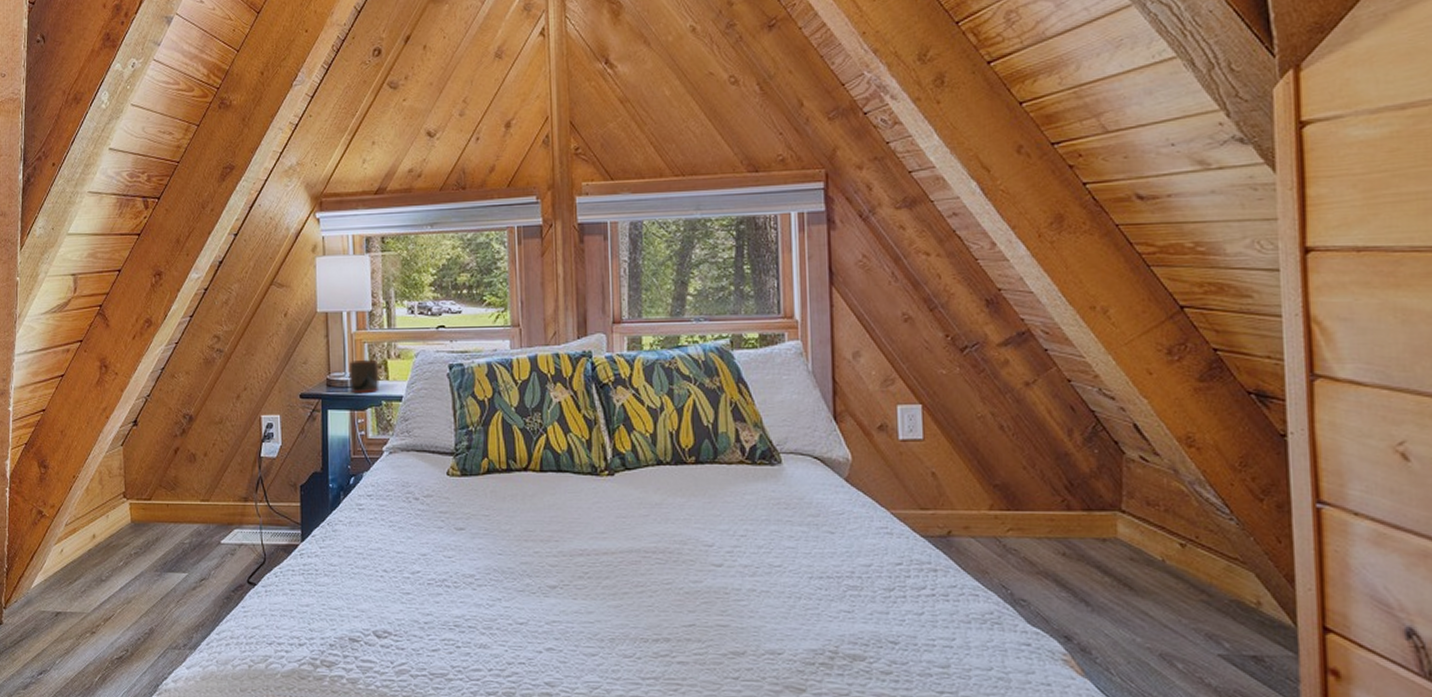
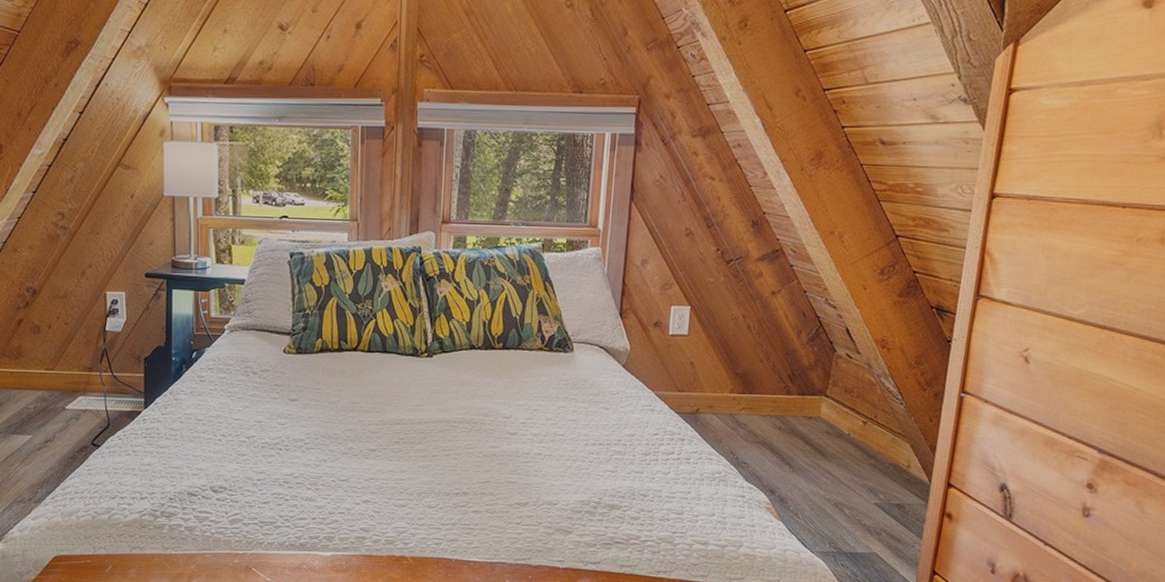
mug: present [349,359,380,394] -> none [195,243,223,276]

